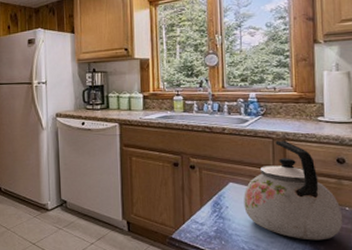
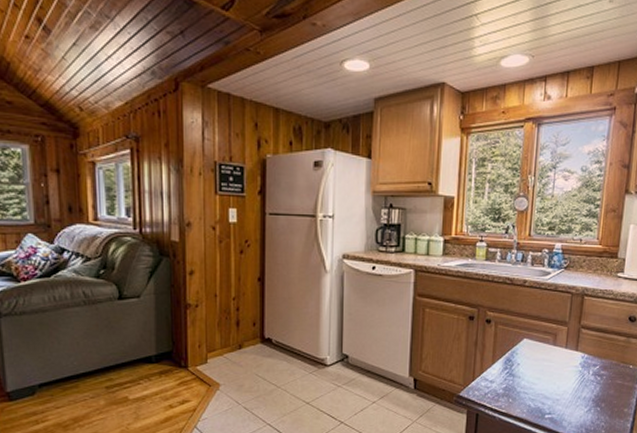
kettle: present [244,140,343,241] -> none [535,296,626,398]

